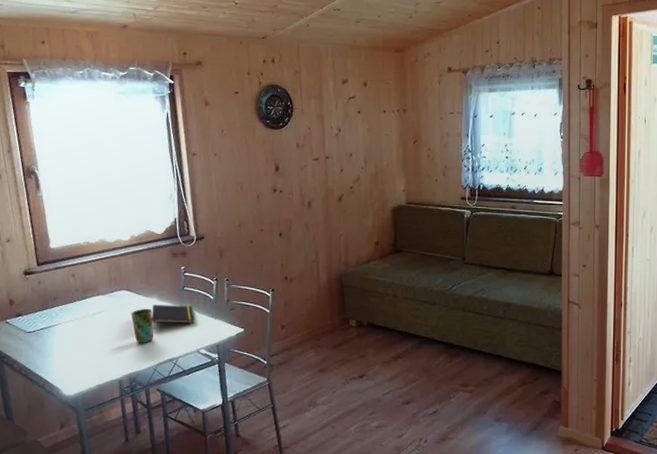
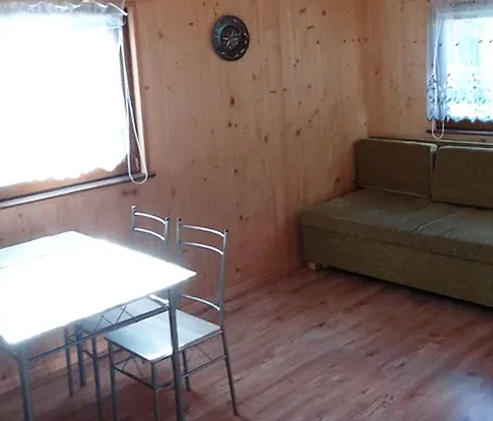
cup: present [131,308,154,344] -> none [78,250,102,289]
notepad: present [151,305,195,330] -> none [99,246,145,273]

